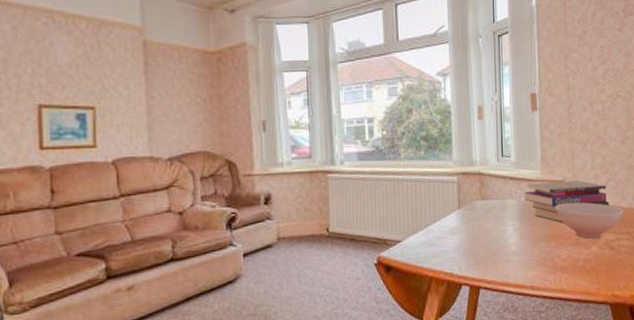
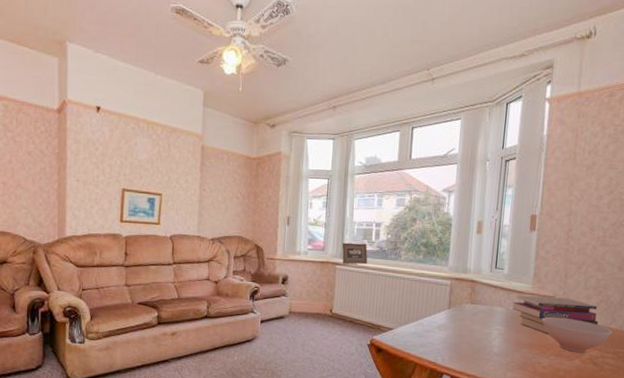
picture frame: none [331,144,364,172] -> present [342,242,368,264]

